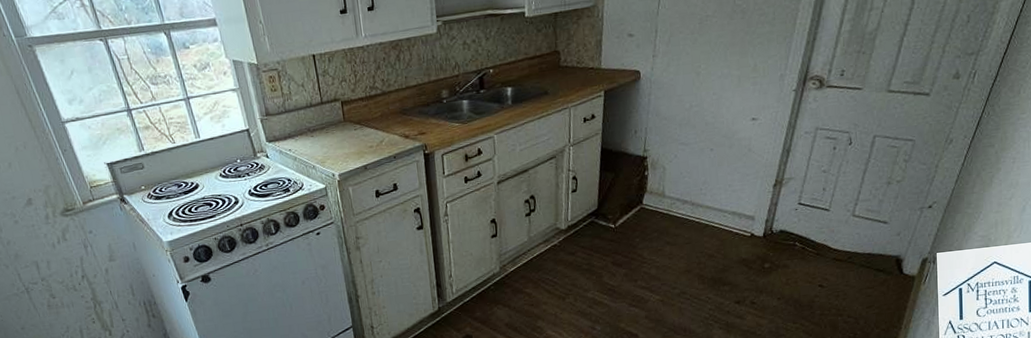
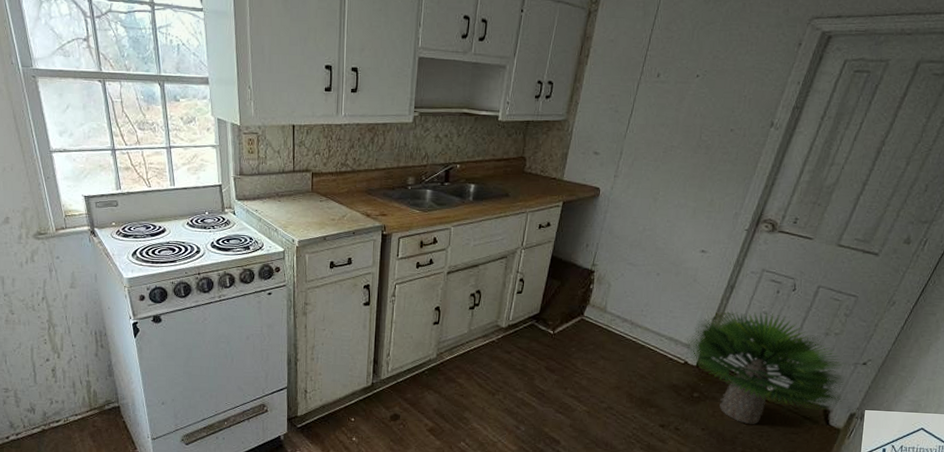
potted plant: none [748,171,914,286] -> present [684,311,847,424]

